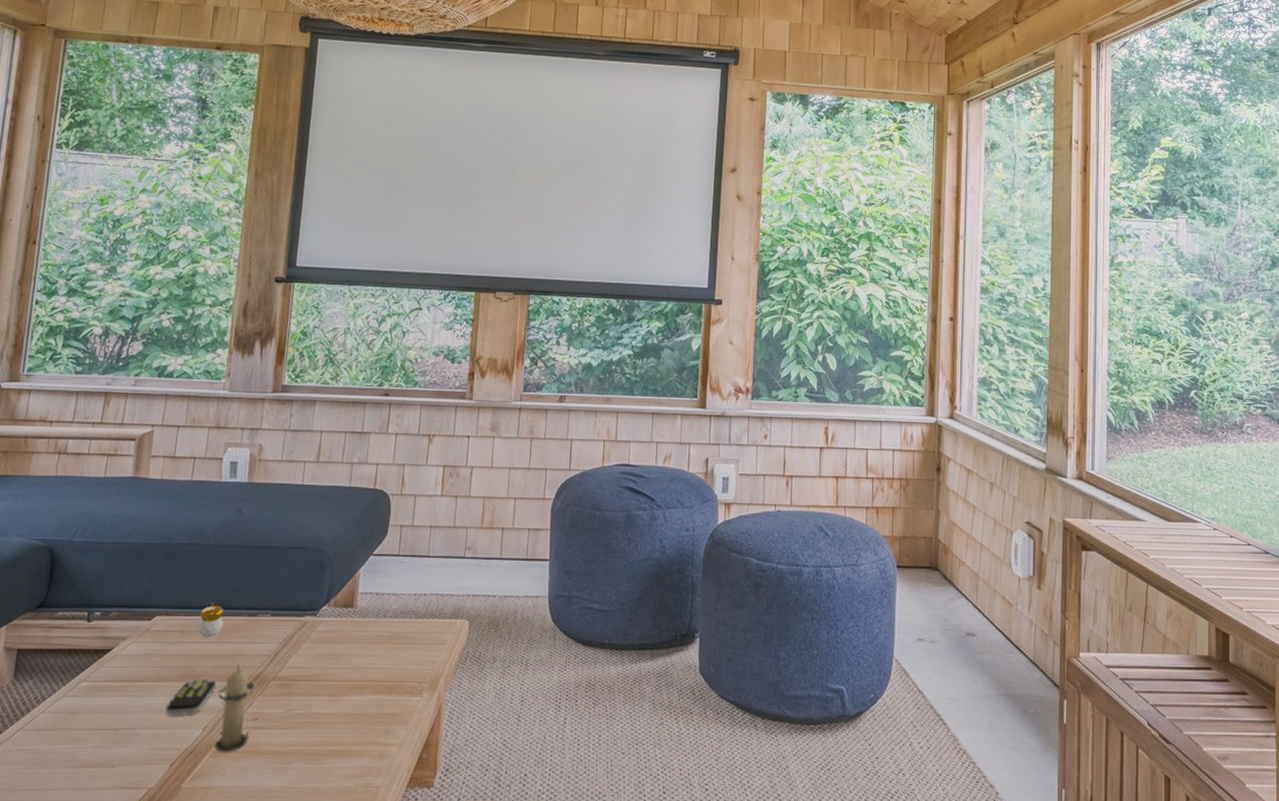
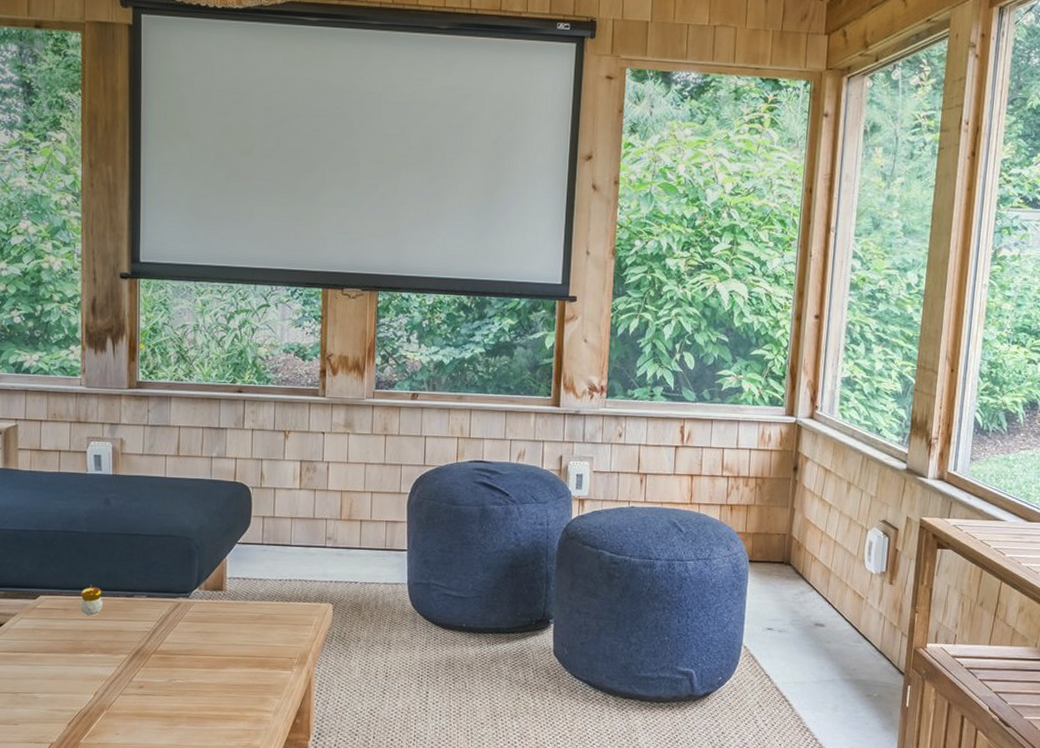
remote control: present [165,679,216,716] -> none [59,651,102,683]
candle: present [214,664,255,752] -> none [104,639,137,714]

